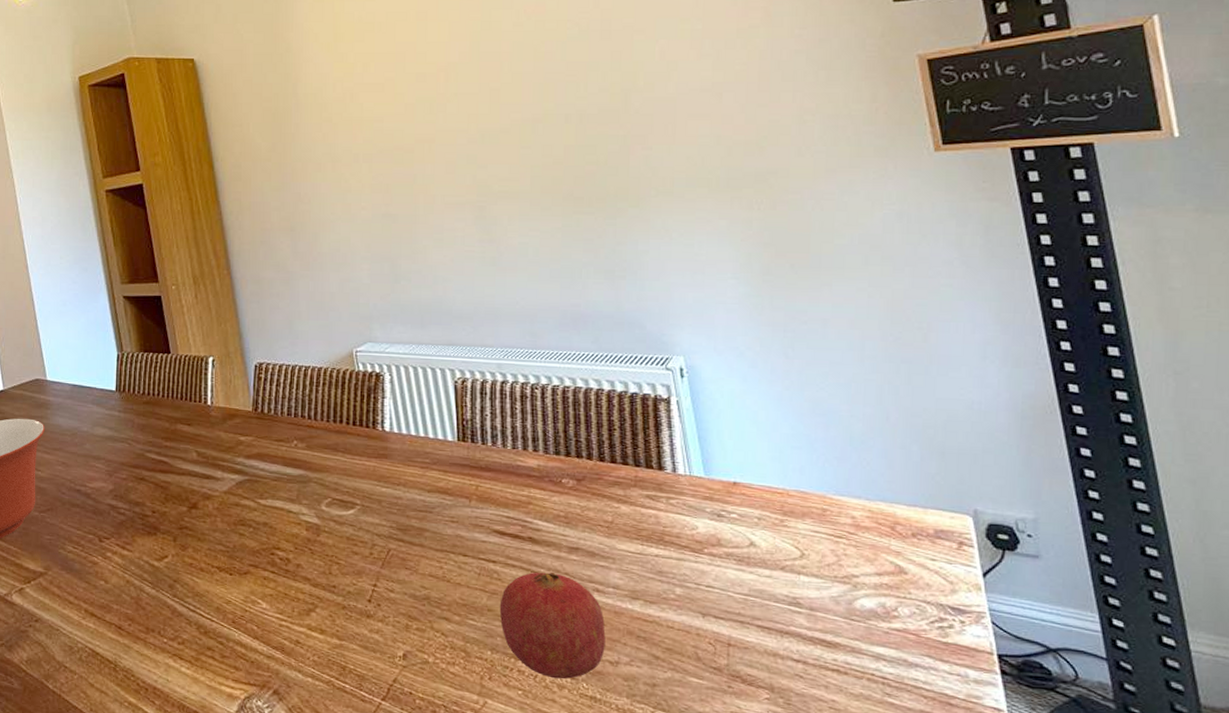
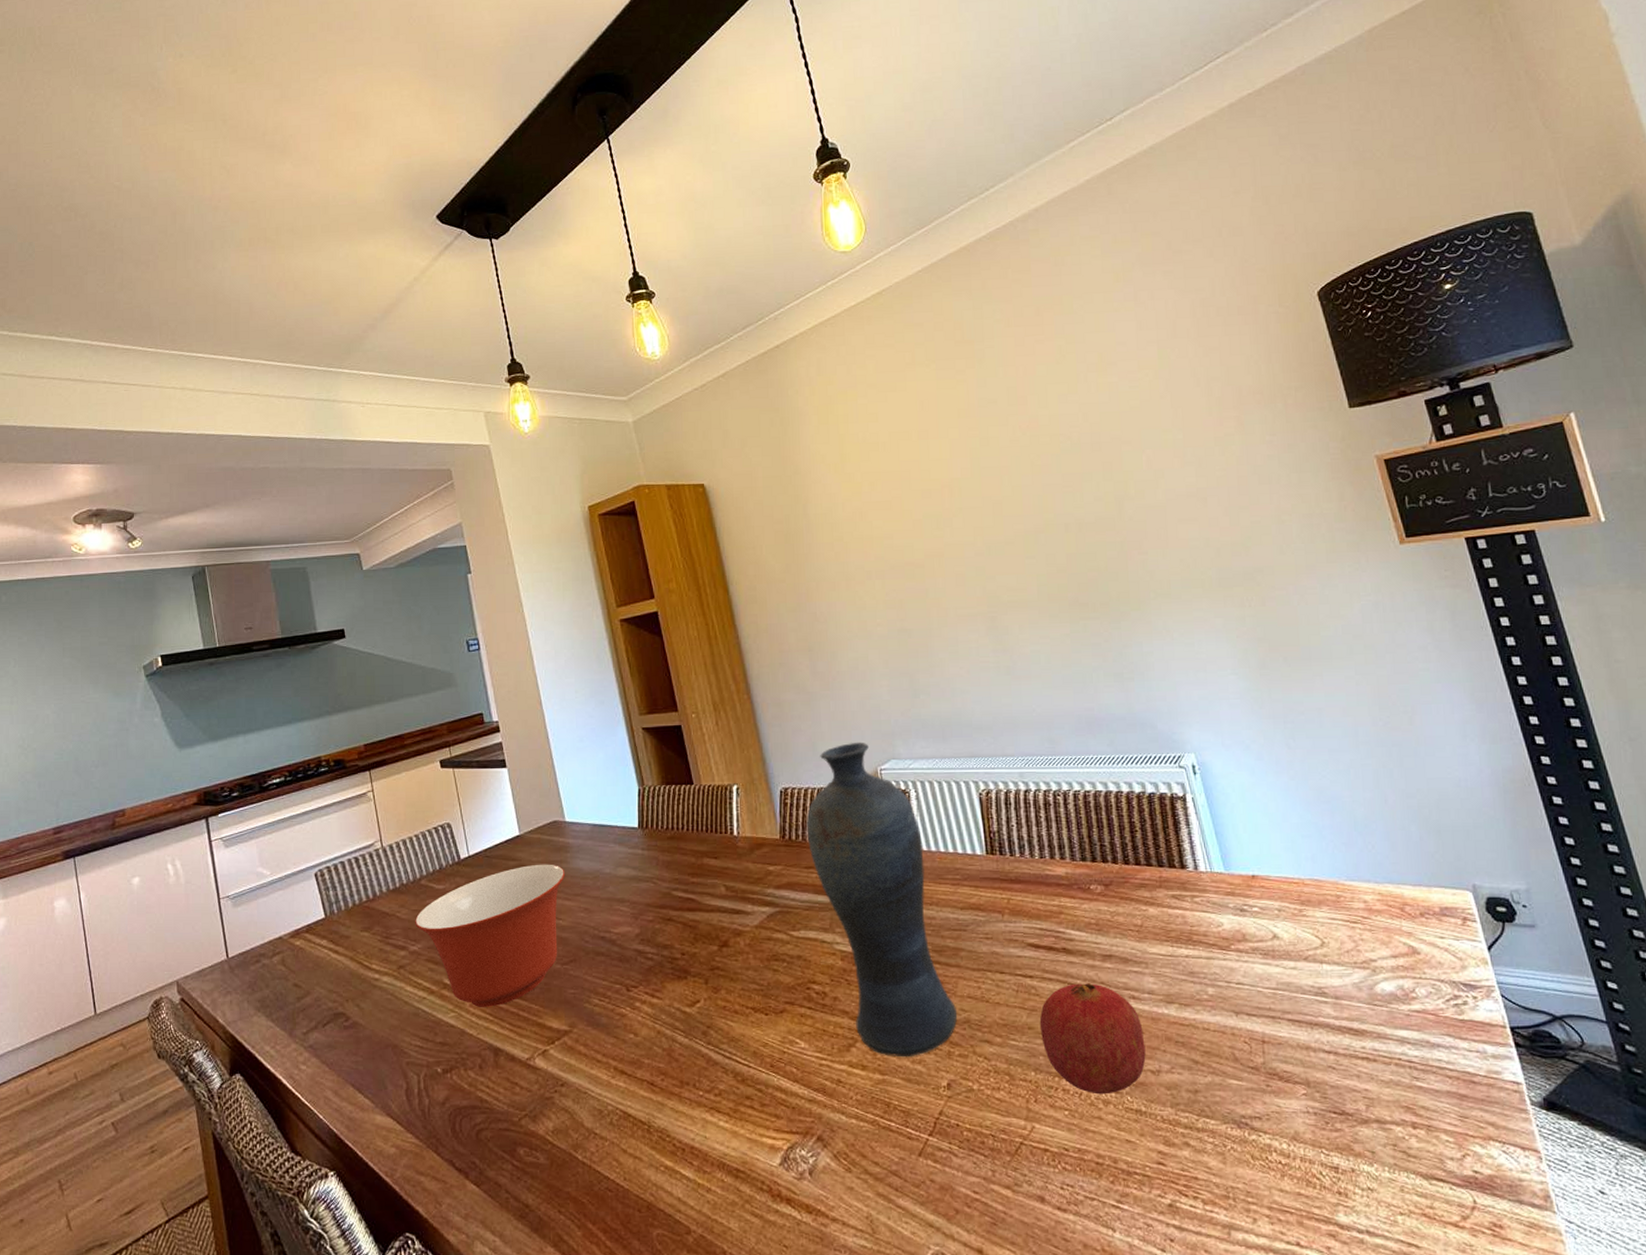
vase: none [279,323,418,627] -> present [806,742,958,1058]

